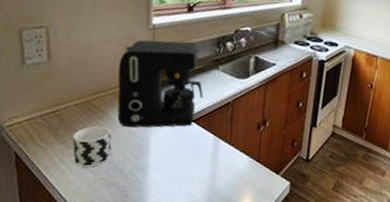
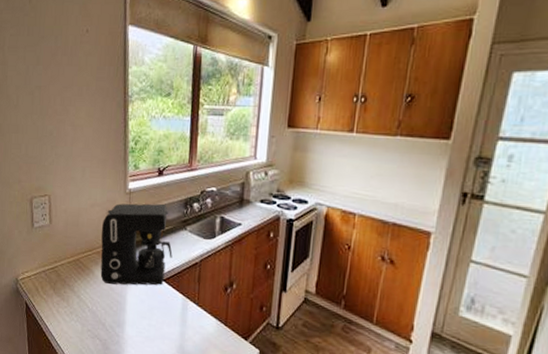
cup: present [72,126,112,167] -> none [66,281,96,319]

